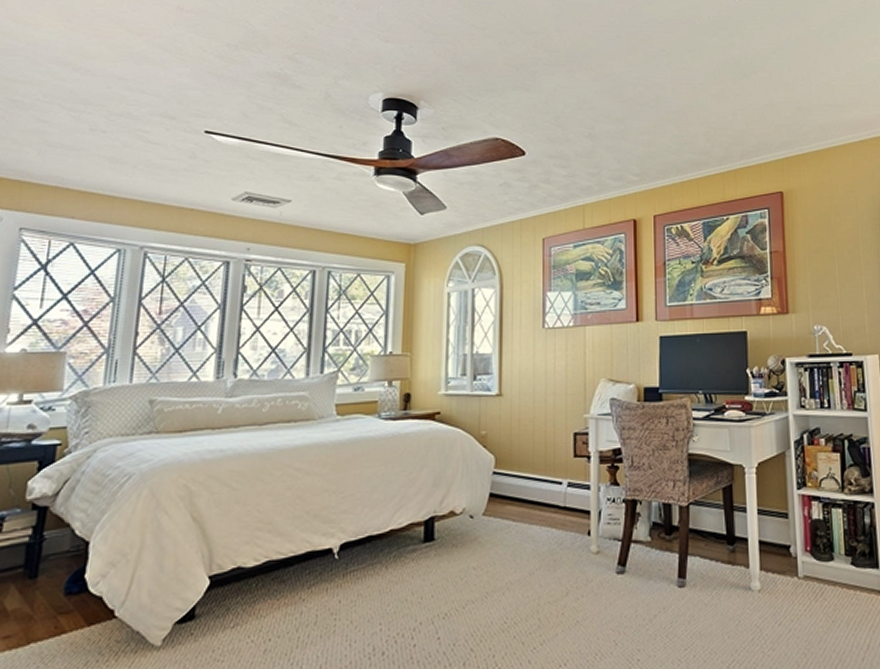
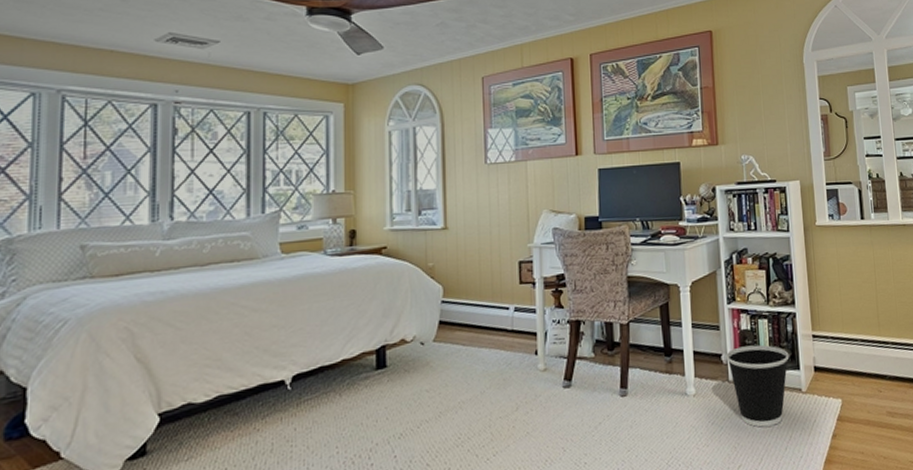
wastebasket: none [795,537,867,633] -> present [726,344,789,428]

